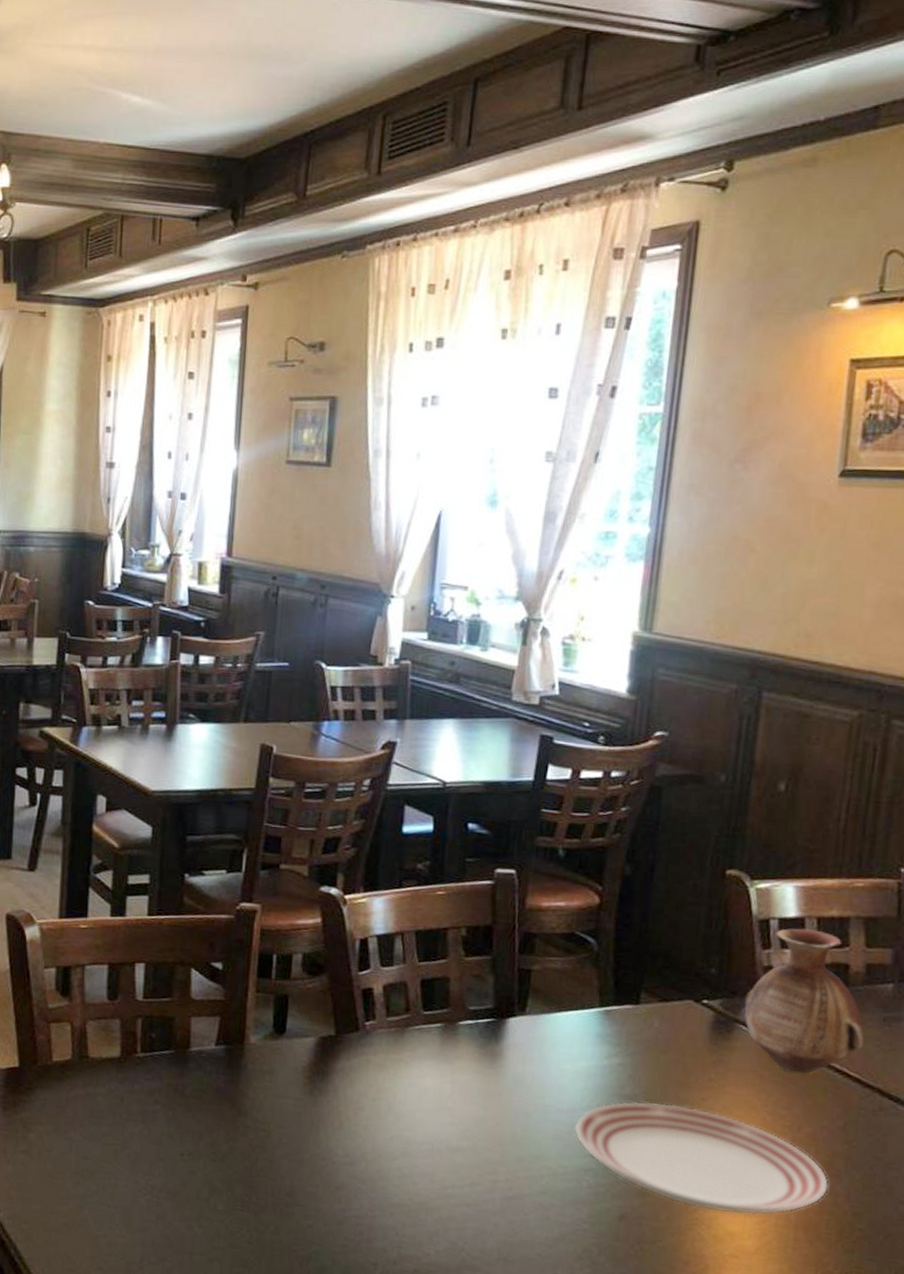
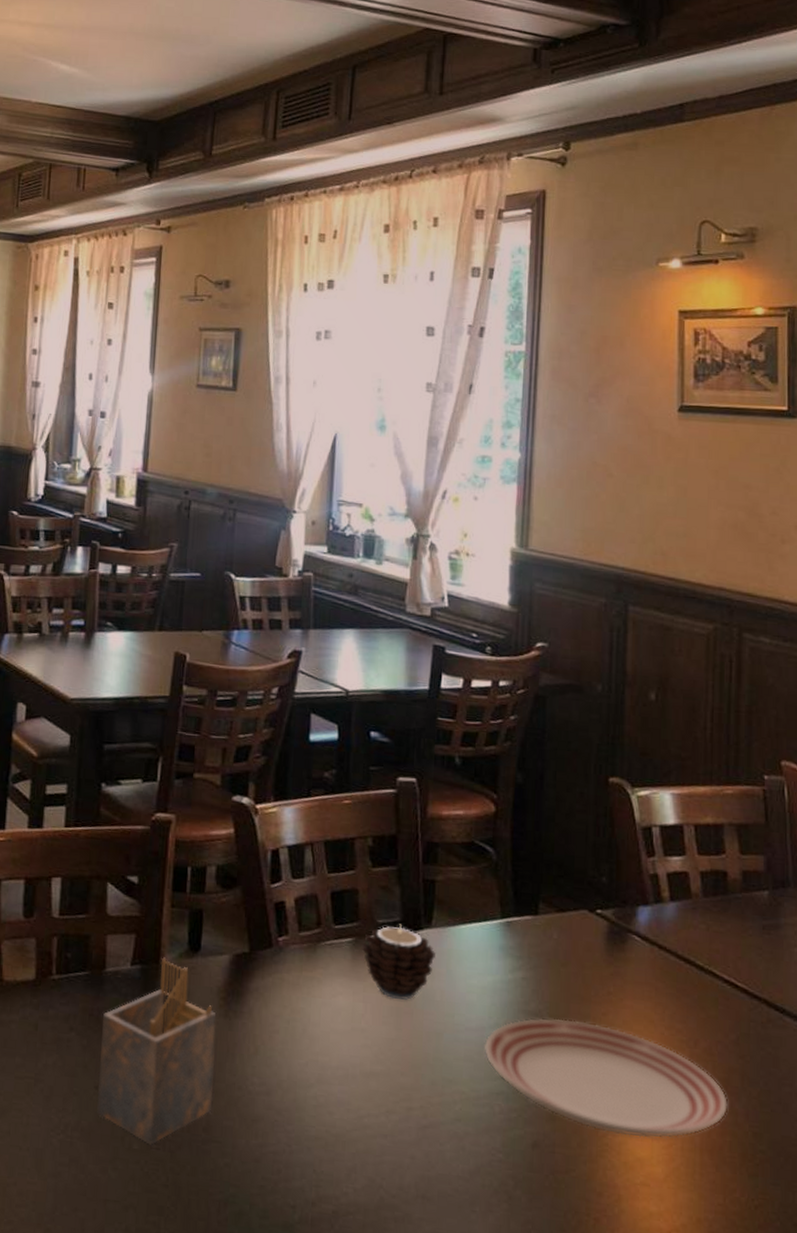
napkin holder: none [182,1038,301,1207] -> present [97,957,217,1145]
candle: none [451,1011,529,1082] -> present [361,924,437,1000]
vase: present [745,928,865,1075] -> none [636,835,748,986]

